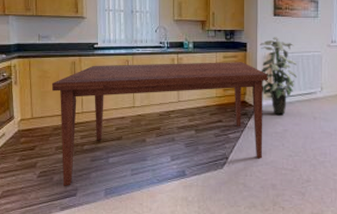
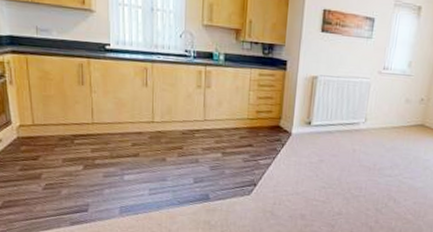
dining table: present [51,62,268,186] -> none [54,70,308,201]
indoor plant: present [259,37,297,115] -> none [299,57,342,144]

